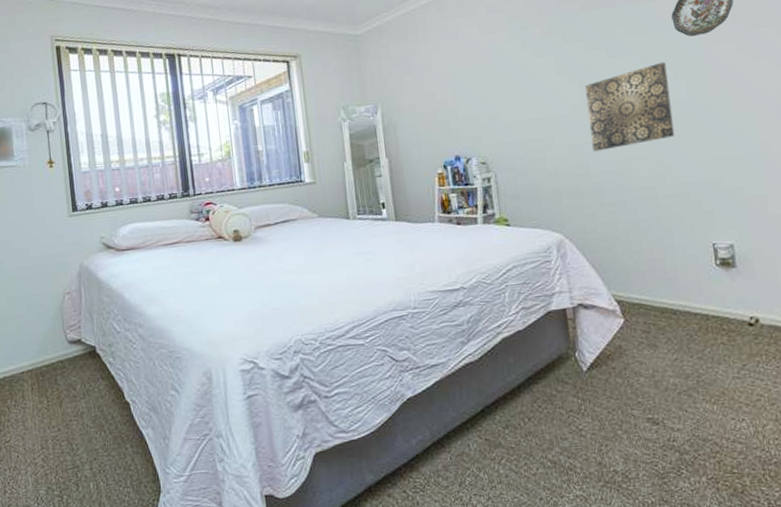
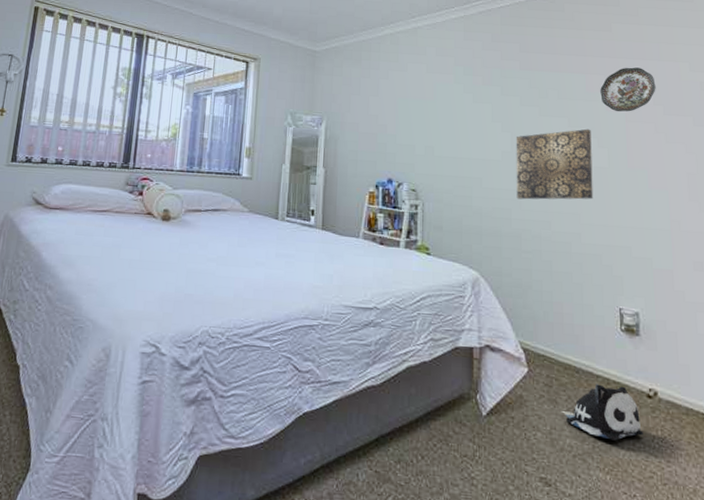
plush toy: none [662,319,748,373] -> present [561,384,644,441]

